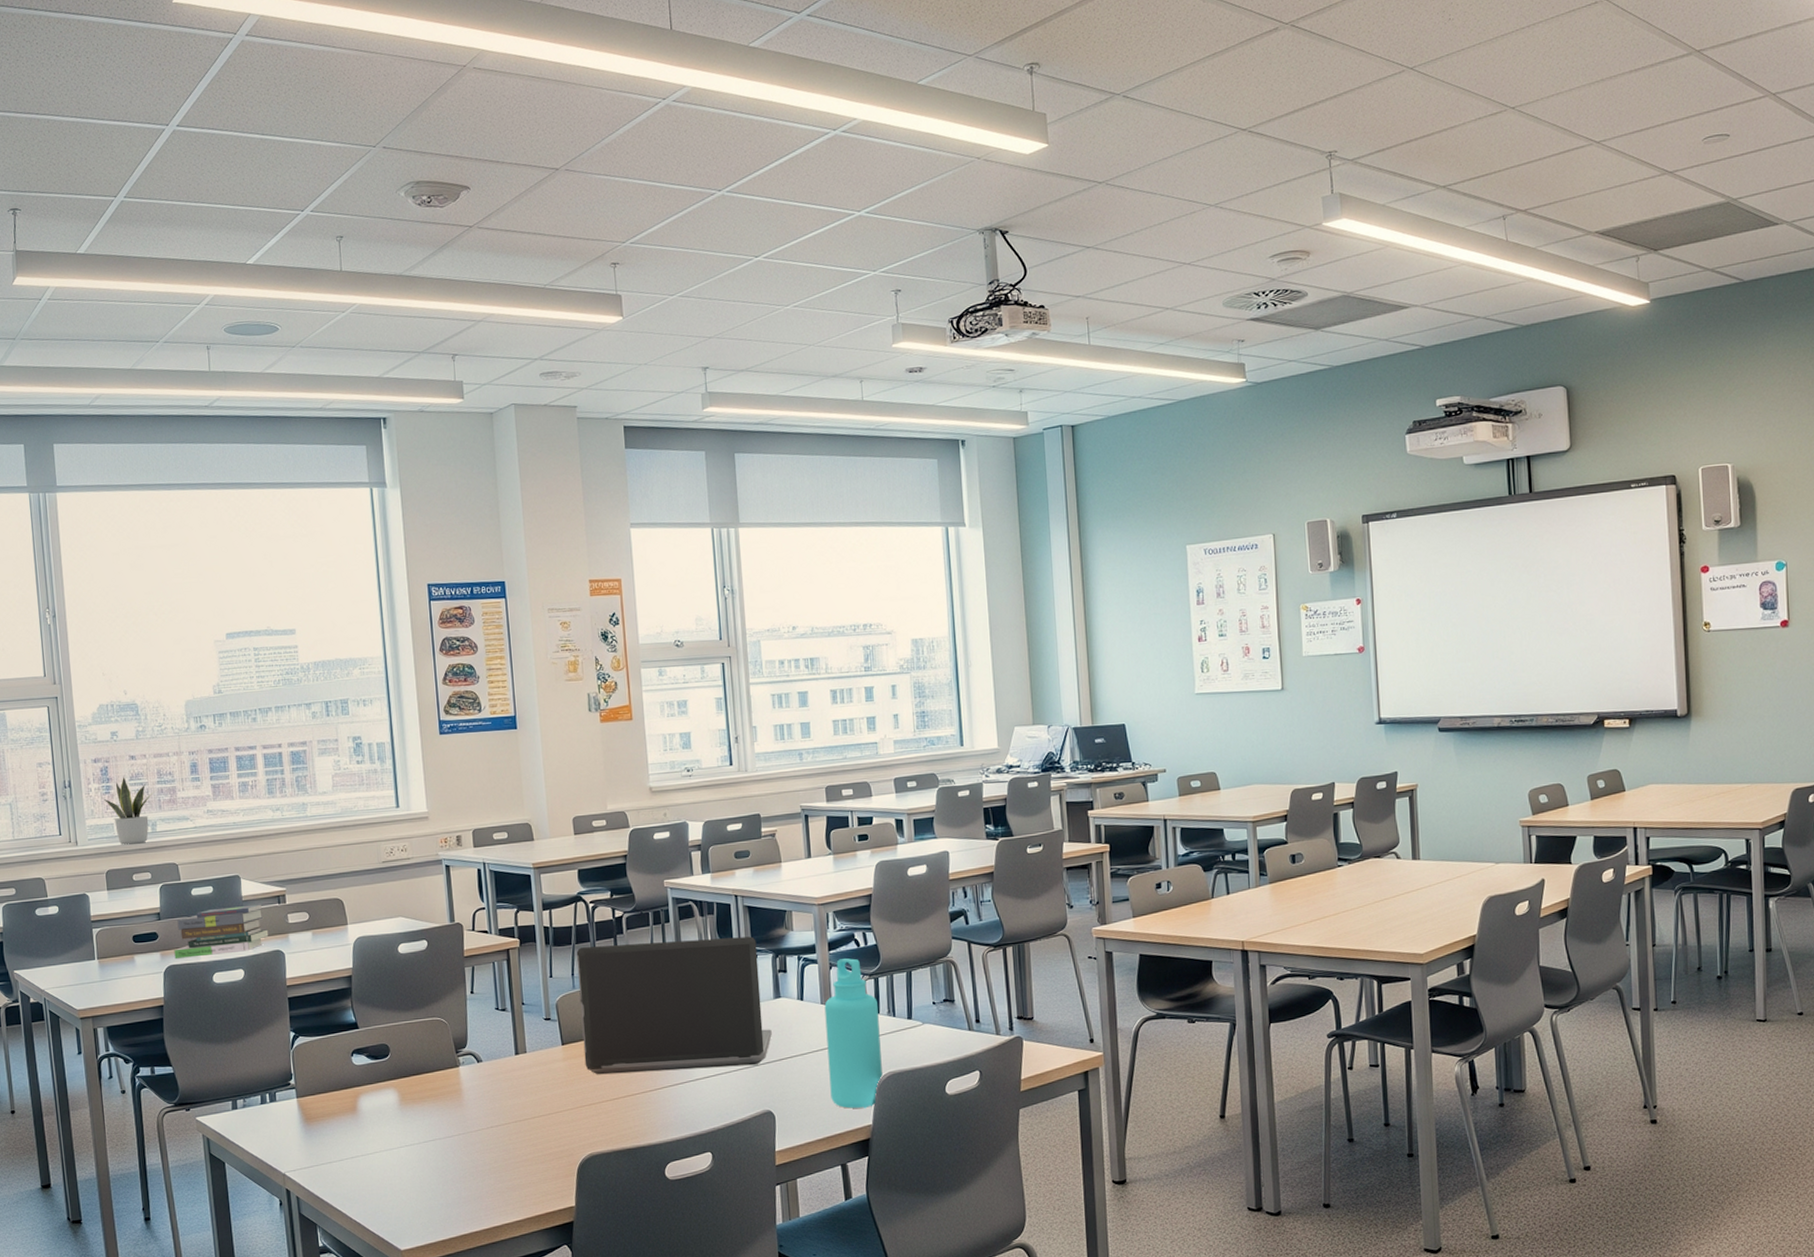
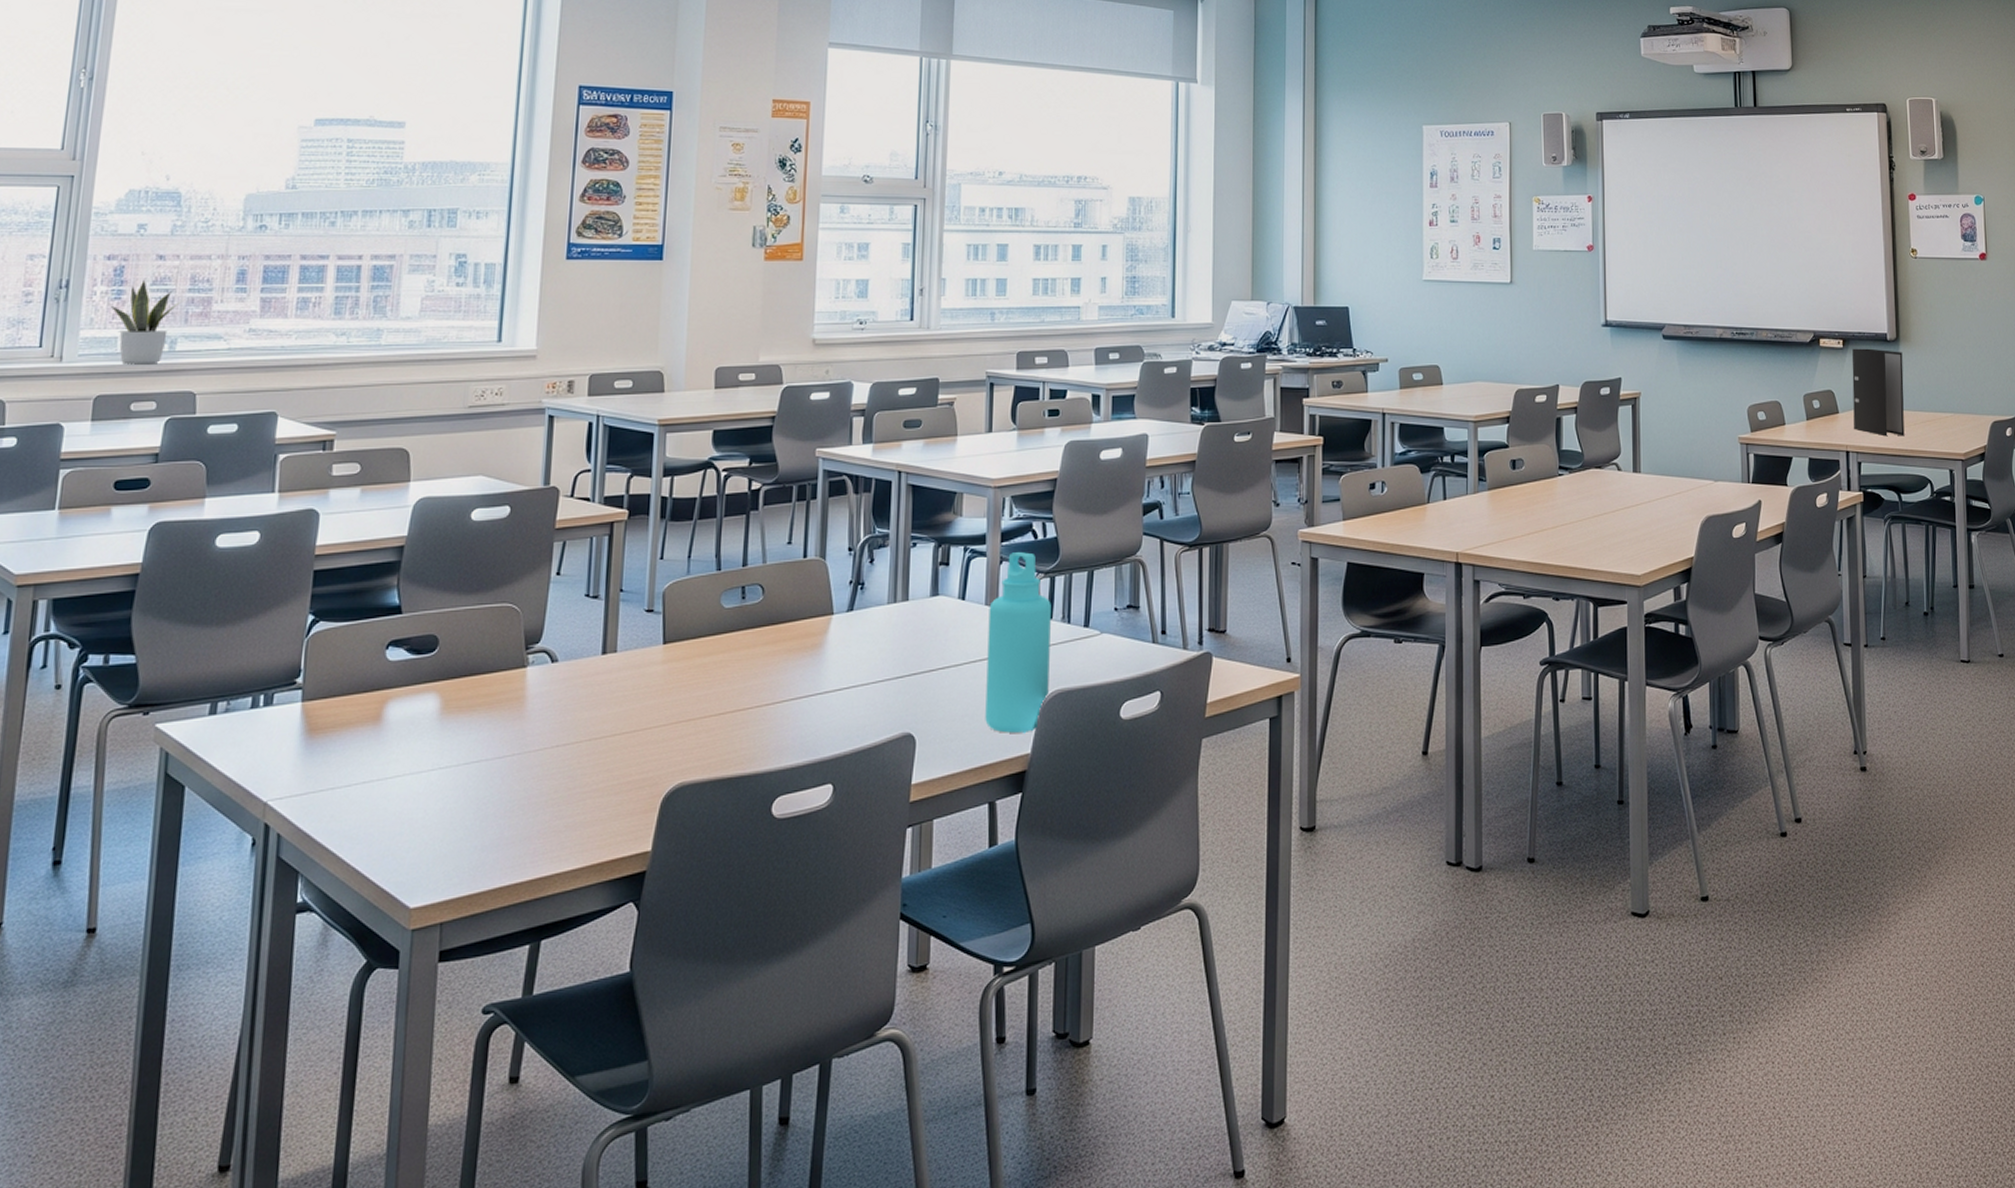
books: present [174,904,269,960] -> none [167,450,303,515]
laptop computer: present [576,936,772,1074] -> none [689,521,923,682]
binder: none [1639,725,1697,811] -> present [1852,348,1905,437]

